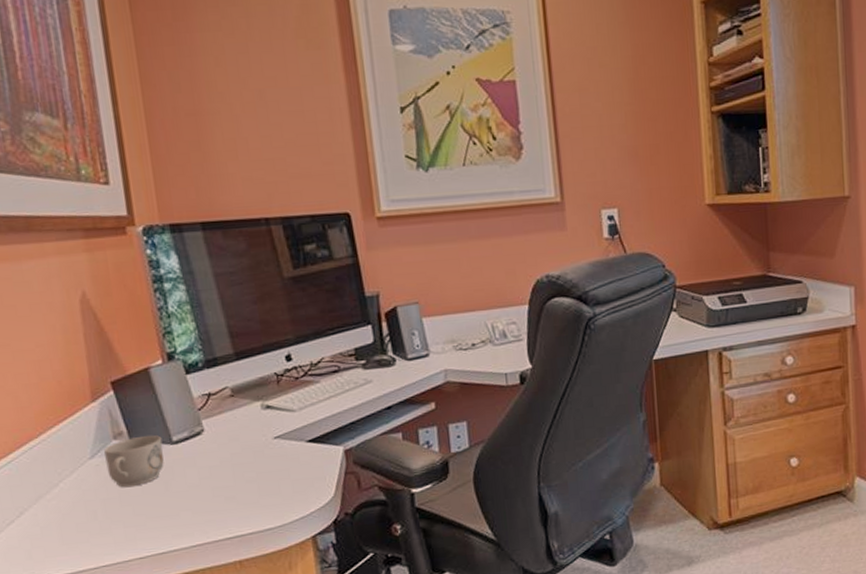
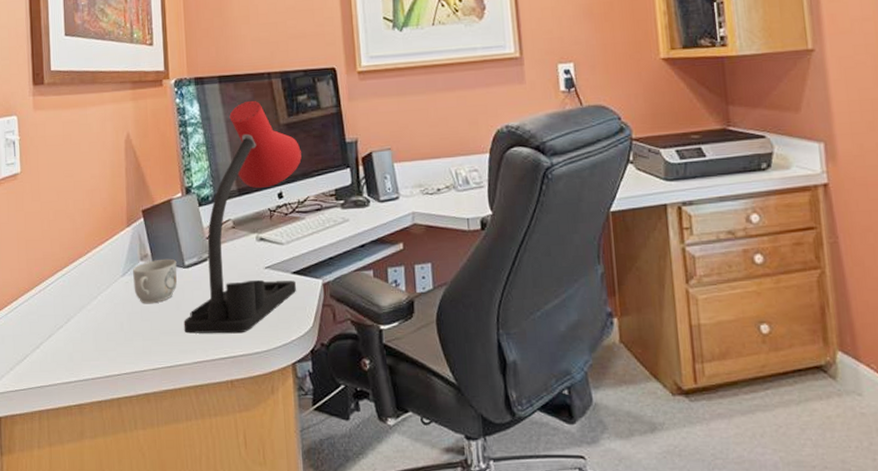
desk lamp: none [175,250,313,516] -> present [183,100,302,334]

